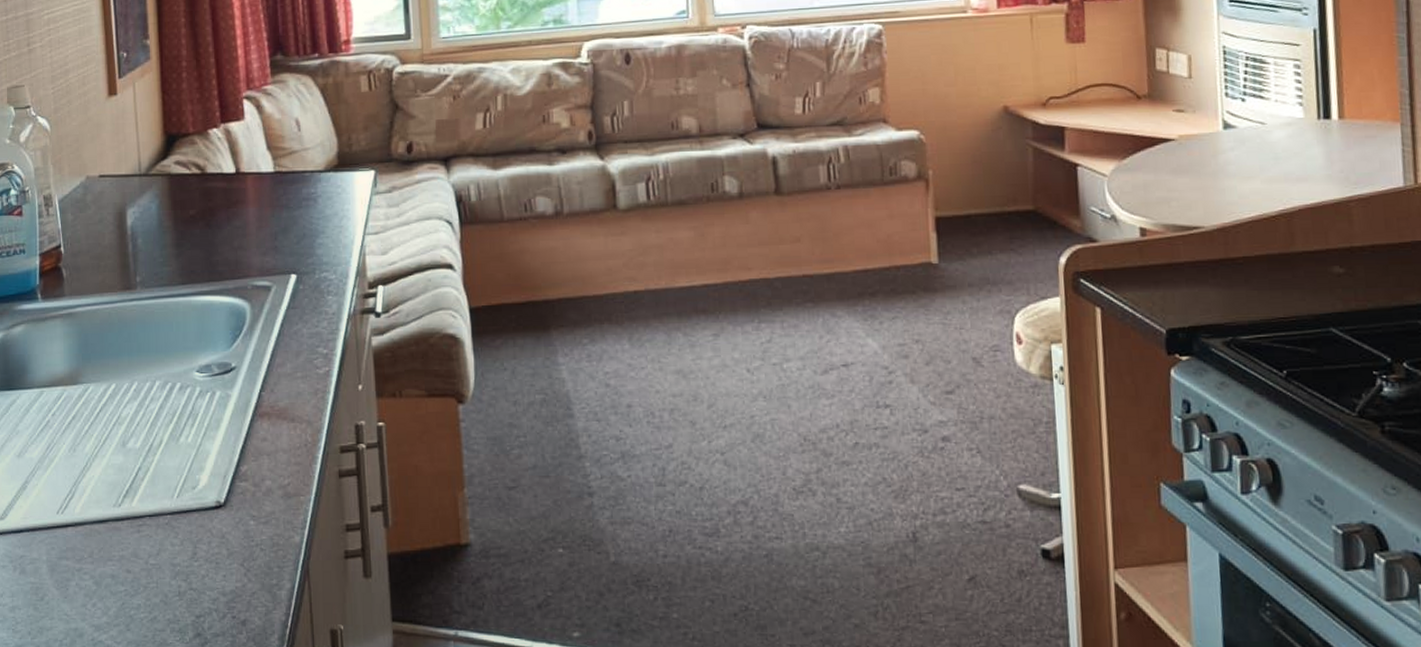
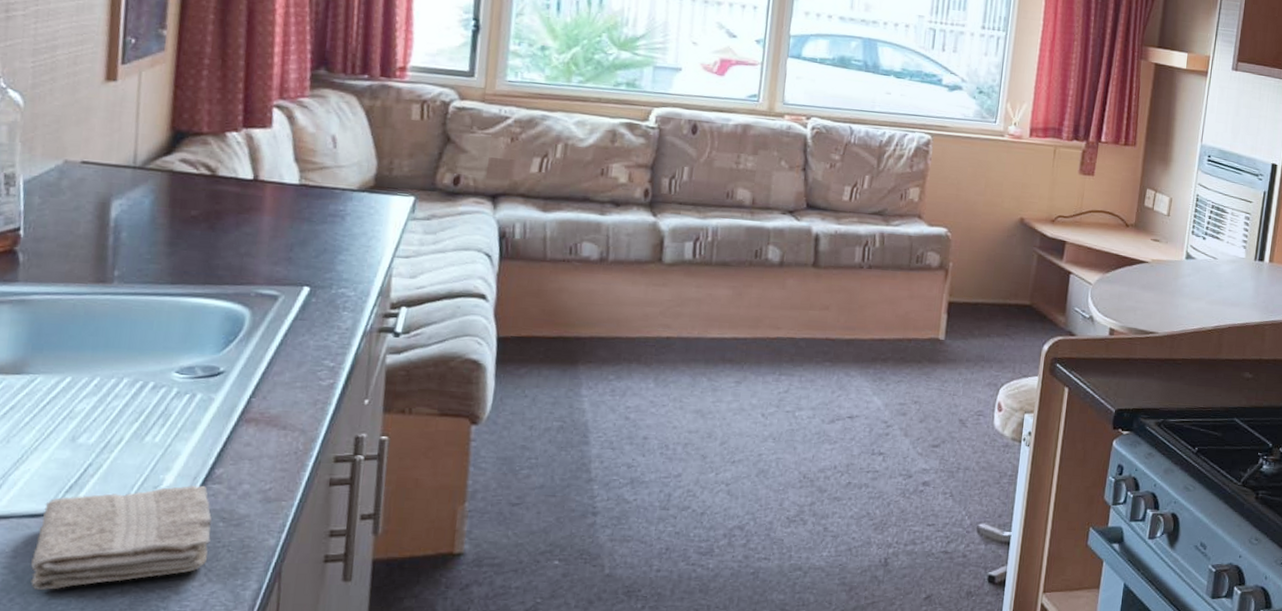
washcloth: none [105,483,245,594] -> present [31,485,213,590]

